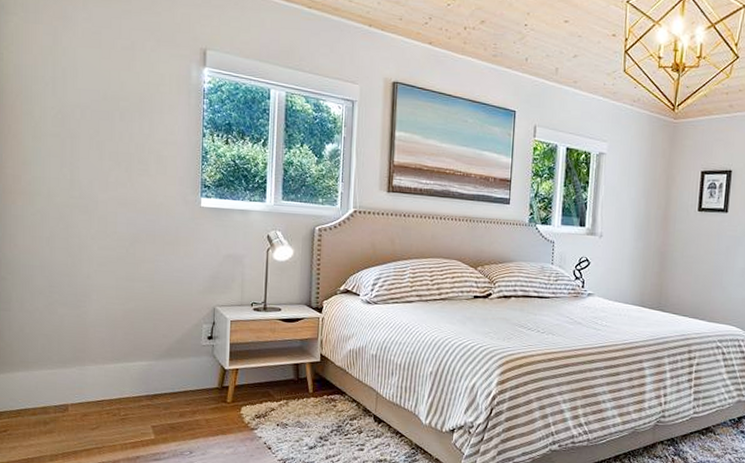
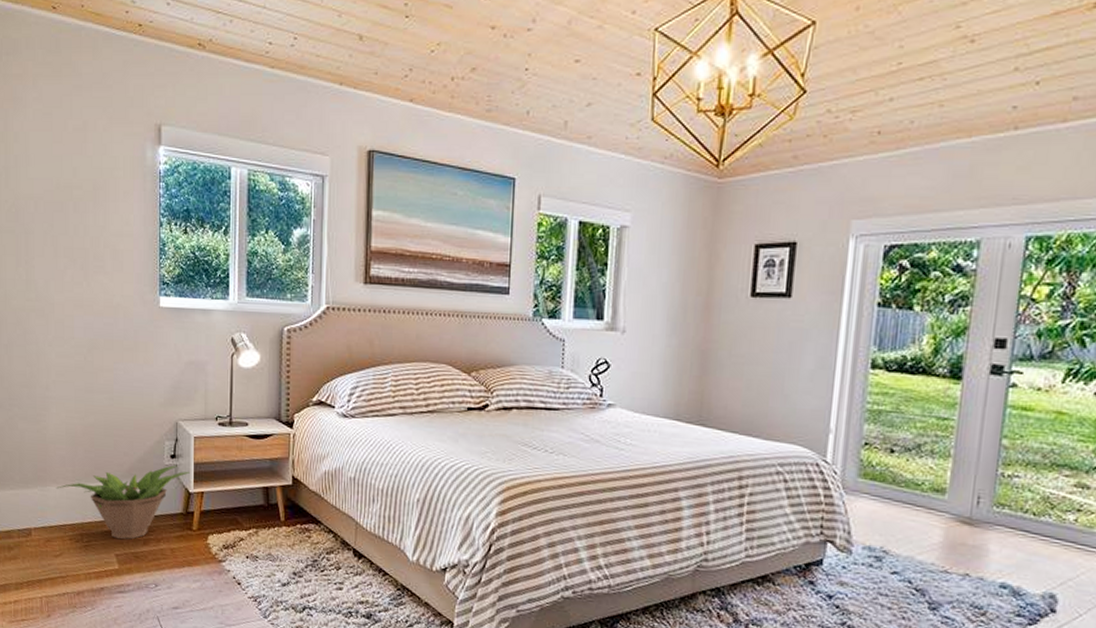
decorative plant: none [95,346,226,412] -> present [56,465,190,540]

